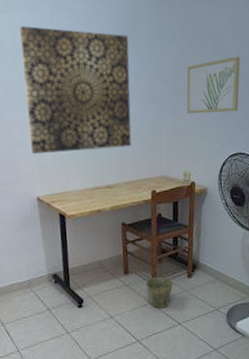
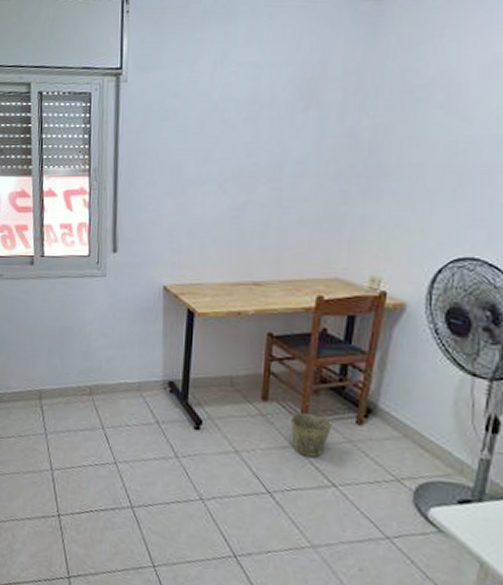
wall art: present [20,25,132,154] -> none [164,83,310,235]
wall art: present [186,56,241,114] -> none [386,115,491,197]

